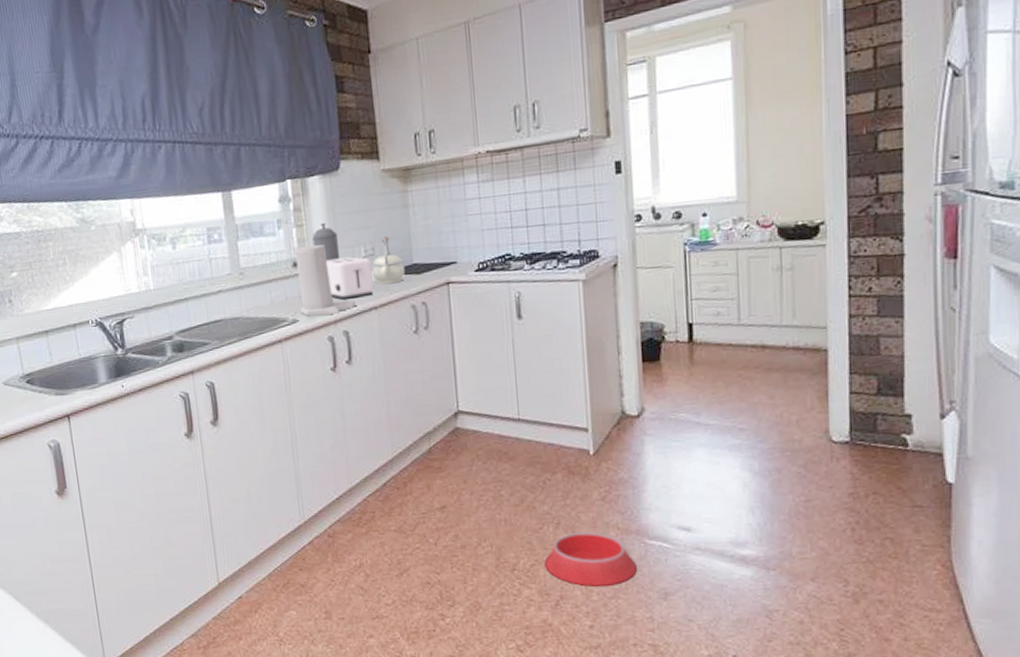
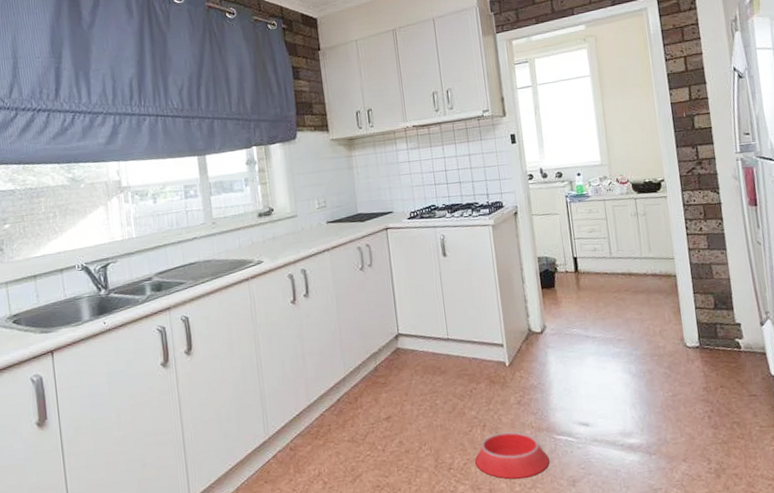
paper towel: present [294,245,356,318] -> none [259,199,311,259]
canister: present [312,222,339,261] -> none [274,180,297,212]
toaster: present [326,257,374,300] -> none [286,208,326,244]
kettle: present [371,236,406,285] -> none [324,191,352,231]

